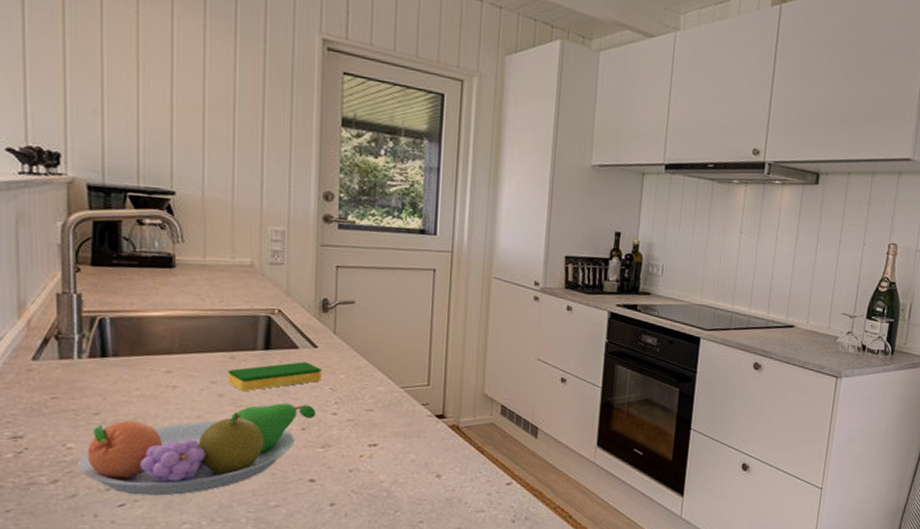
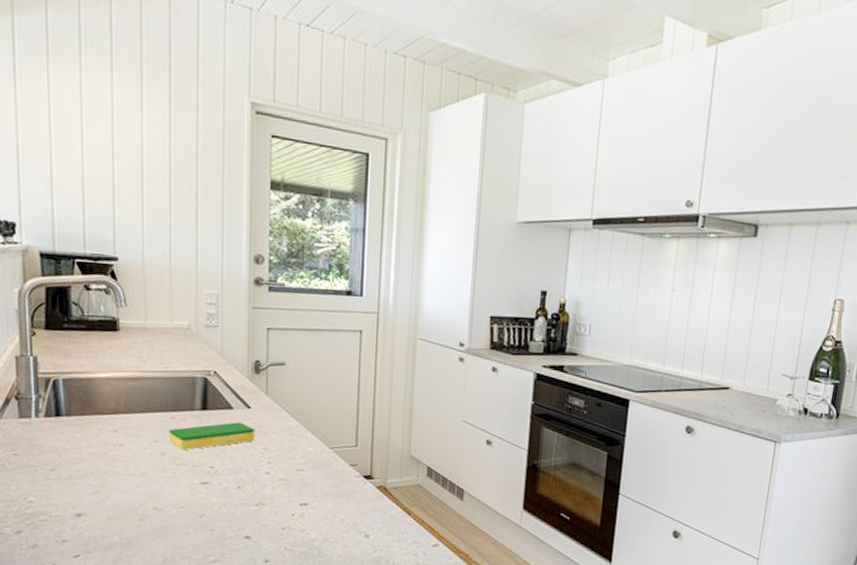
fruit bowl: present [77,402,316,496] -> none [37,461,250,549]

